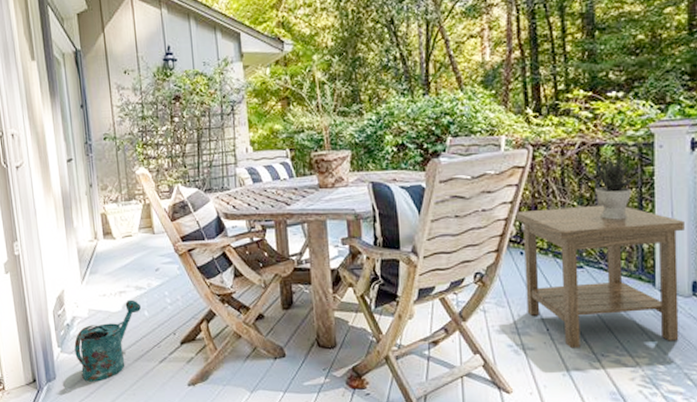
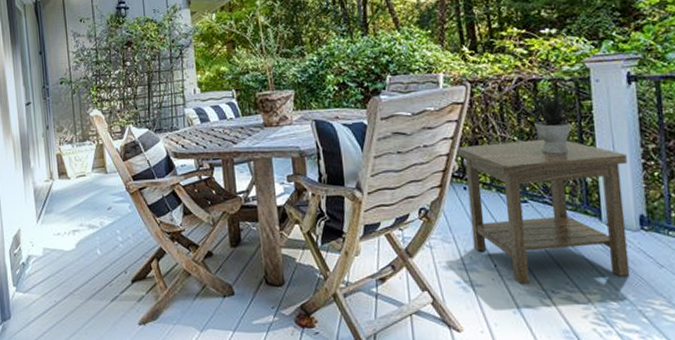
watering can: present [74,299,142,382] -> none [29,238,94,321]

